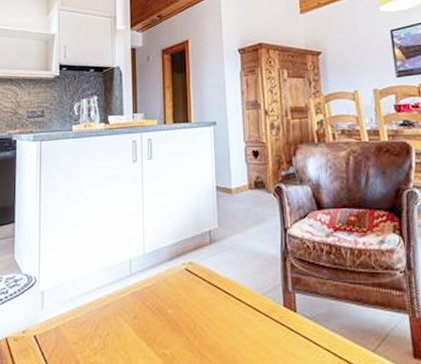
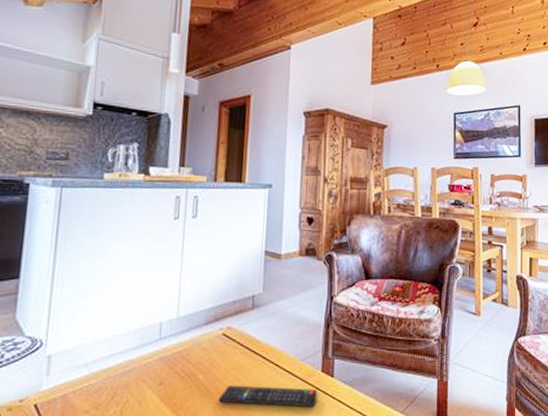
remote control: none [187,320,283,344] -> present [218,385,318,408]

